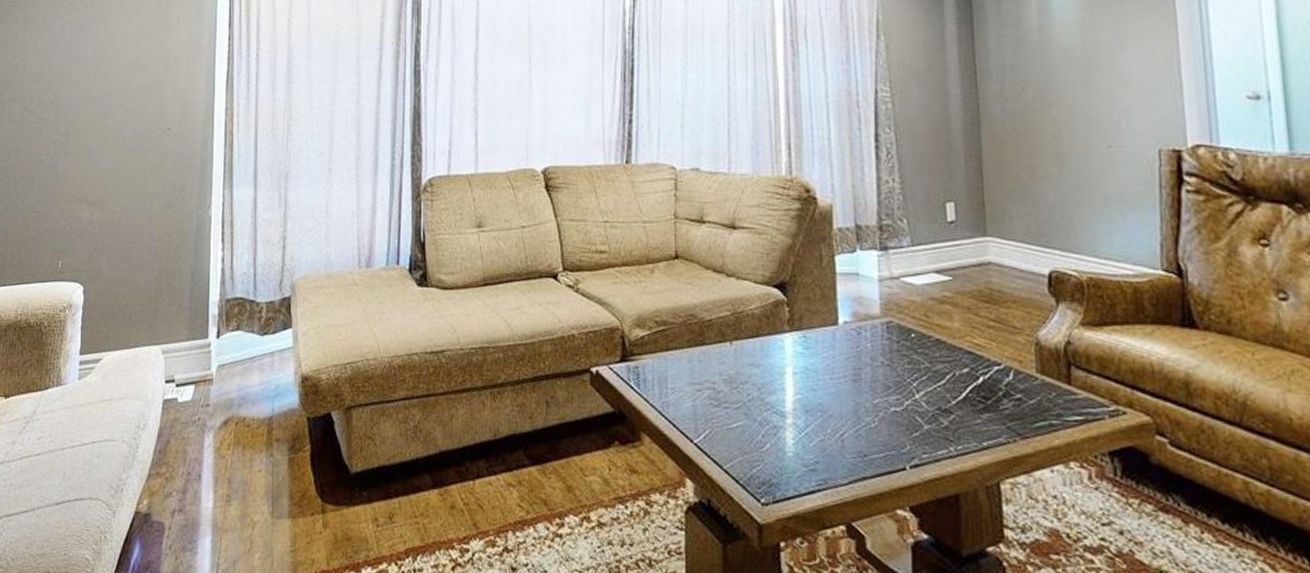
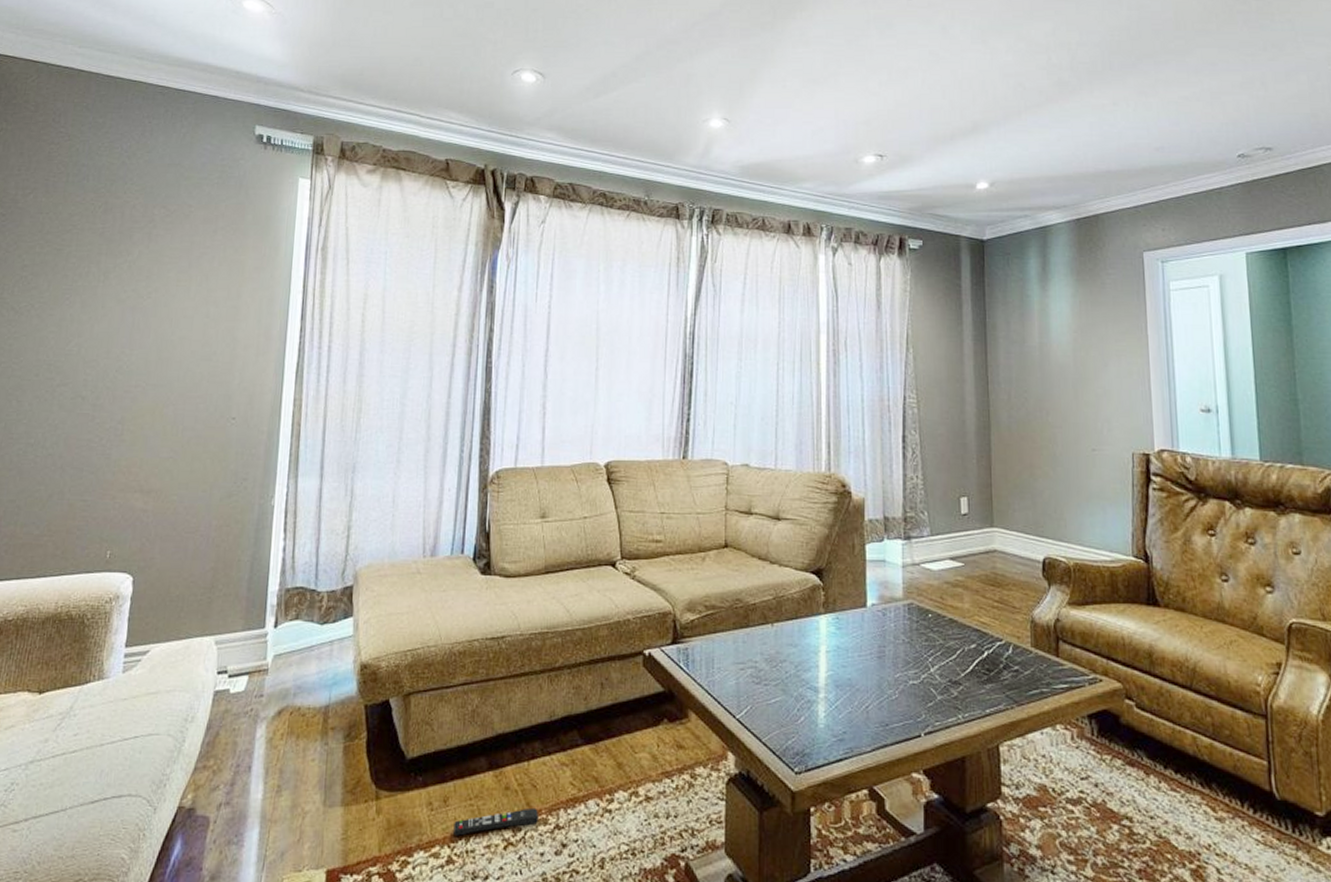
remote control: none [400,528,487,554] -> present [453,807,540,836]

